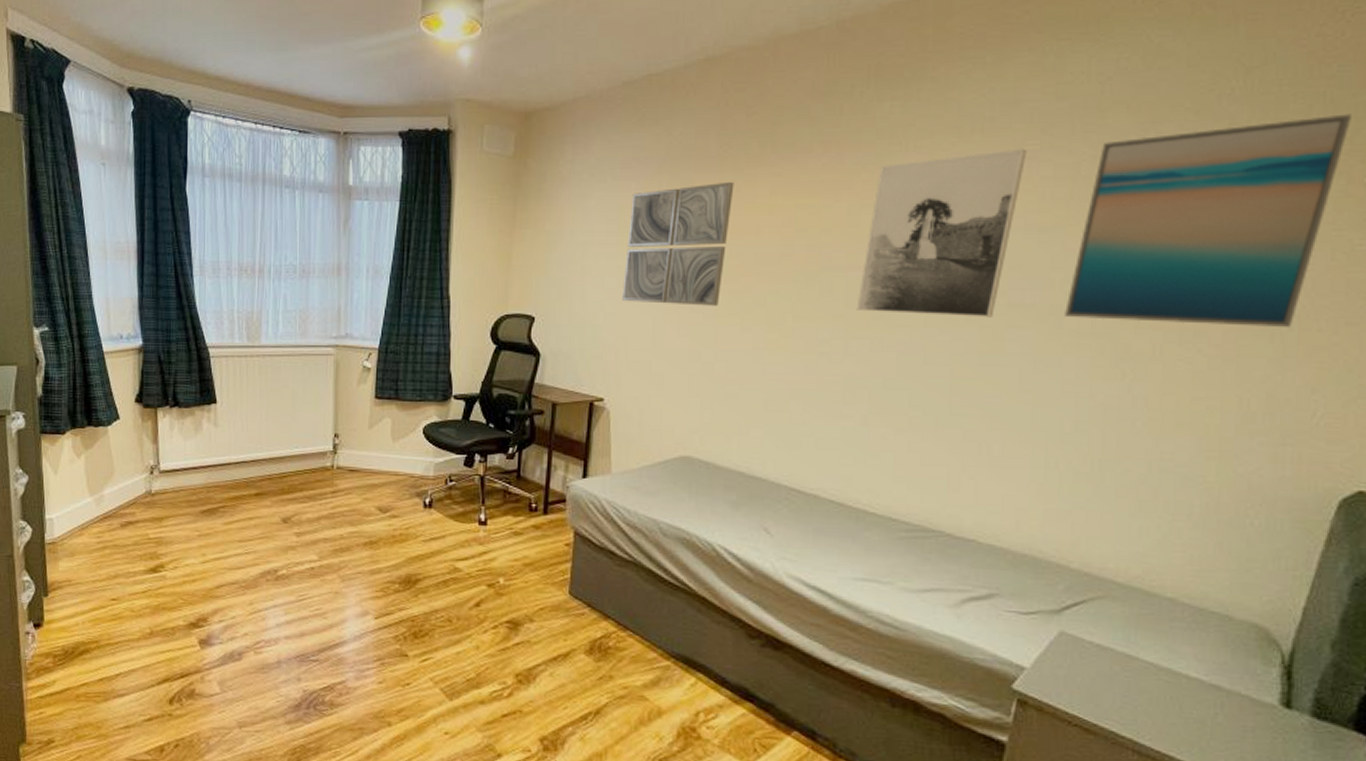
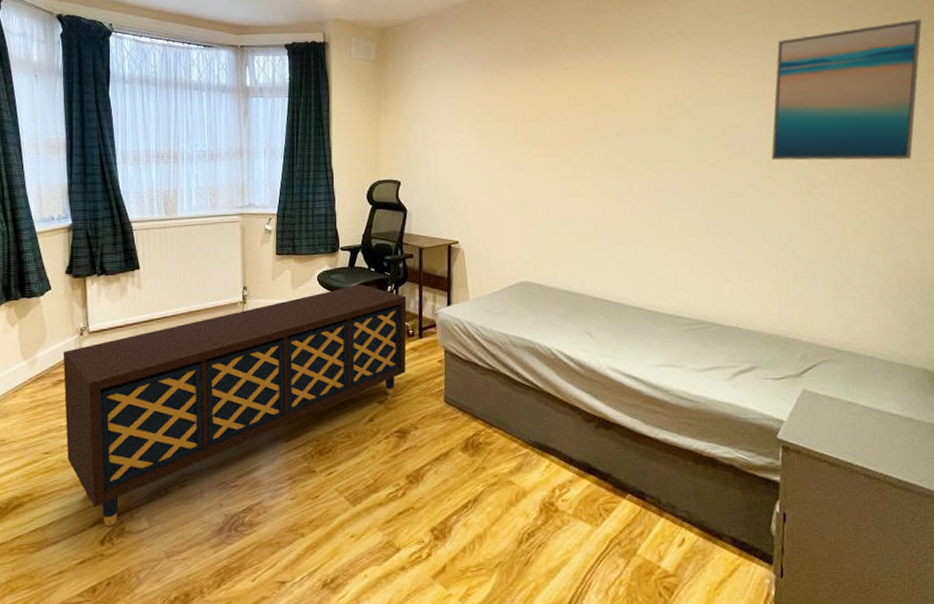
sideboard: none [131,442,531,686] -> present [63,284,407,527]
wall art: present [622,181,734,306] -> none [465,74,539,166]
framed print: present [856,148,1027,317] -> none [633,46,732,164]

